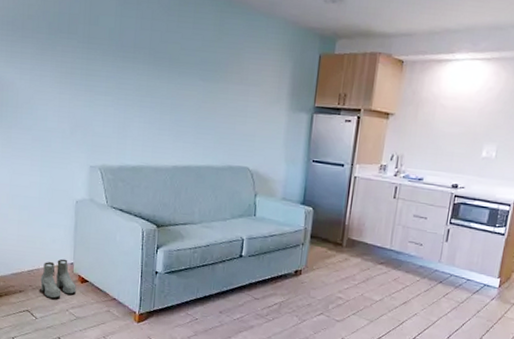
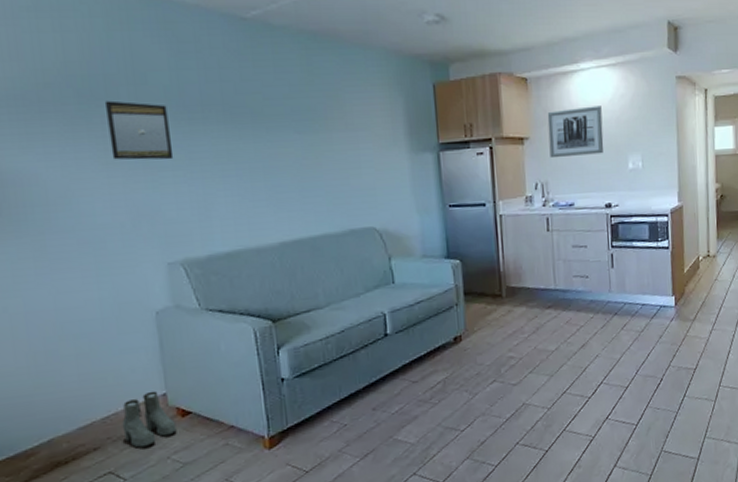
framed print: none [65,34,109,87] -> present [104,100,174,160]
wall art: none [410,93,468,139] -> present [547,105,604,159]

